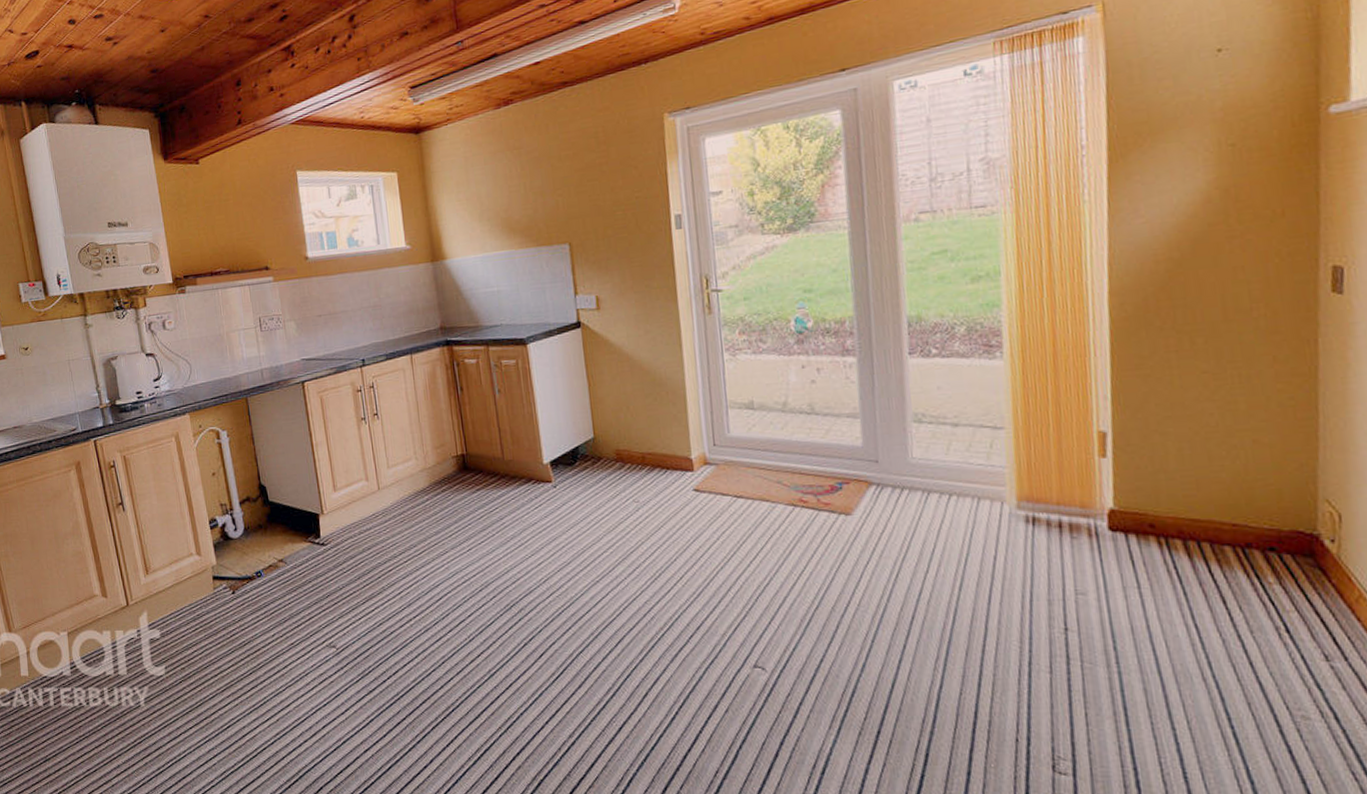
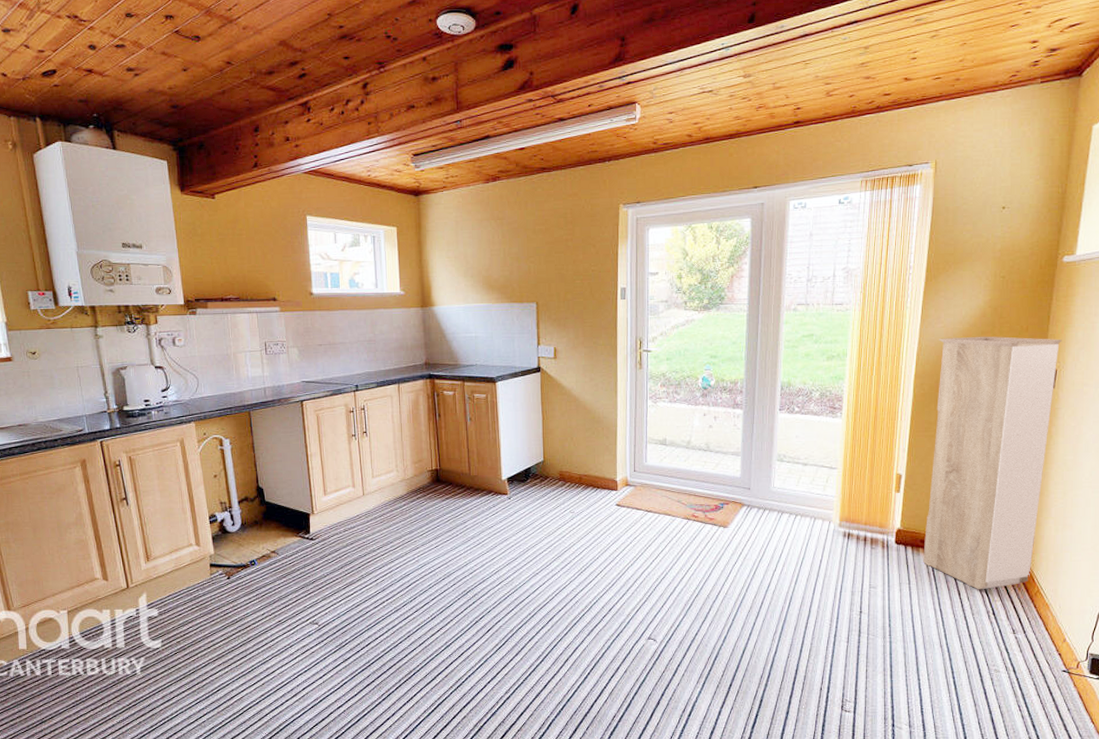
storage cabinet: none [1140,223,1346,596] -> present [923,336,1062,590]

